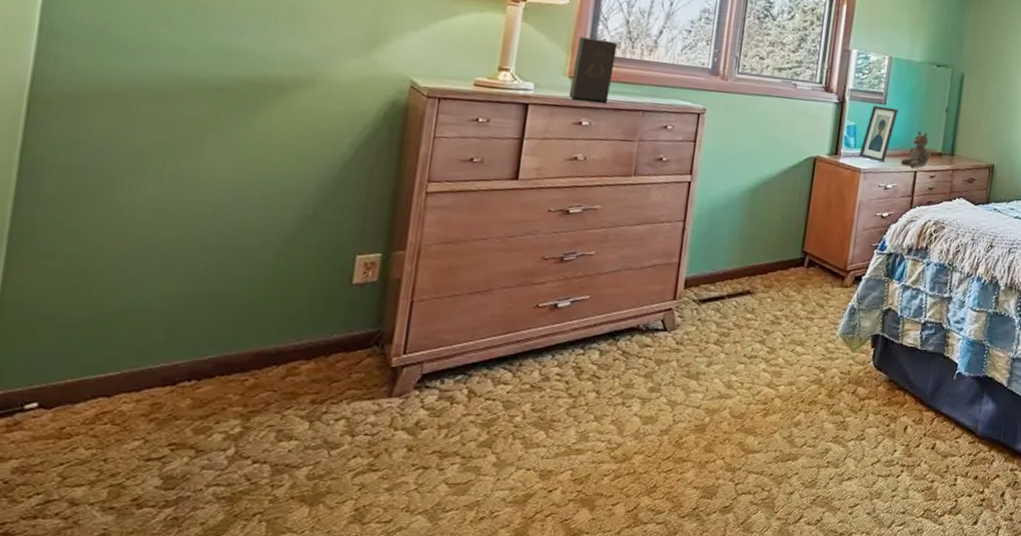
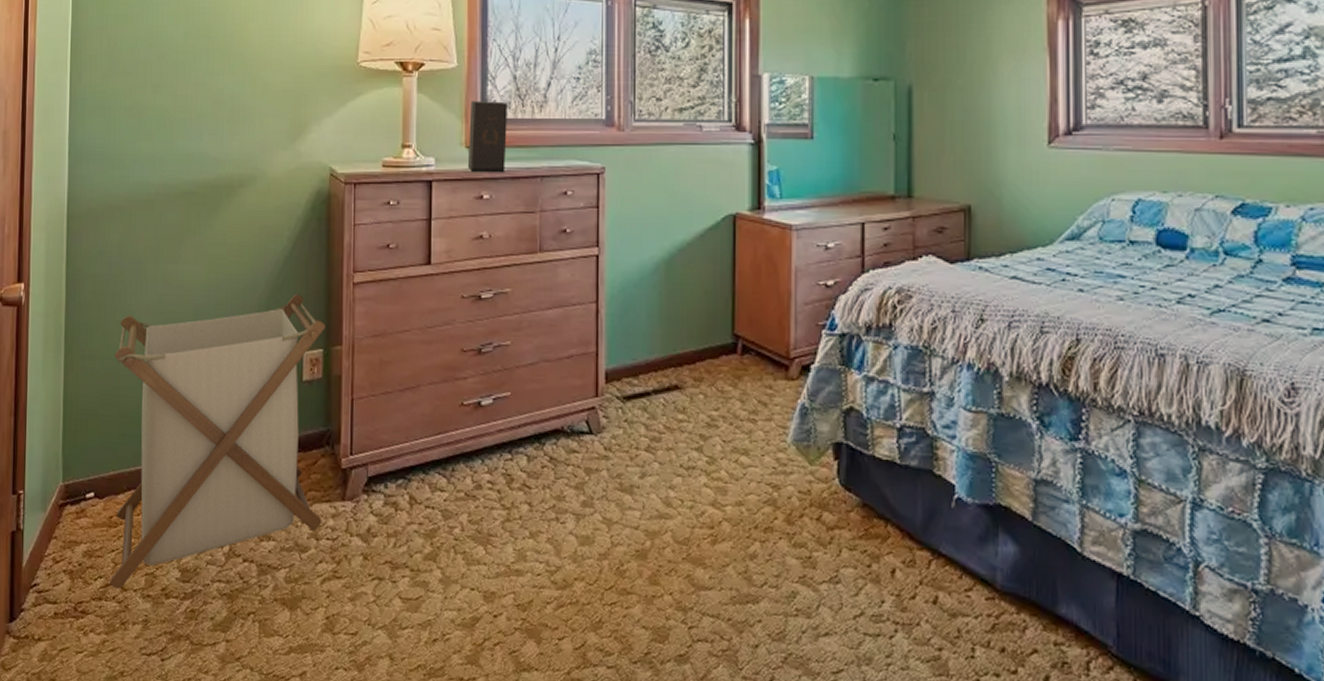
laundry basket: none [52,198,388,505] -> present [110,293,325,589]
picture frame: present [860,105,899,163] -> none [788,141,830,215]
stuffed bear: present [901,130,932,168] -> none [842,168,882,219]

